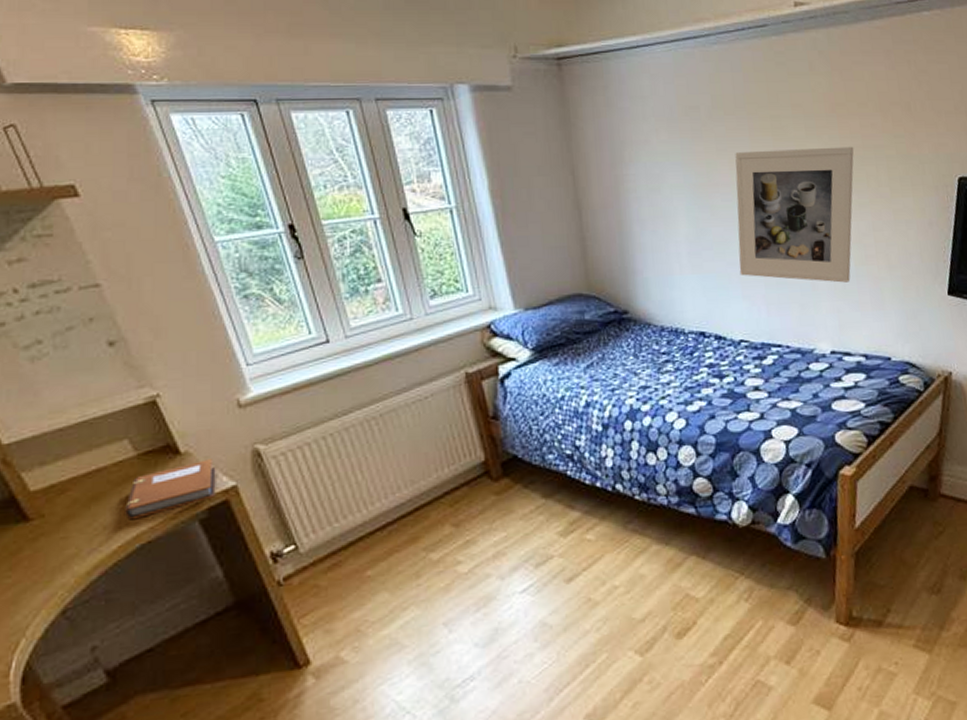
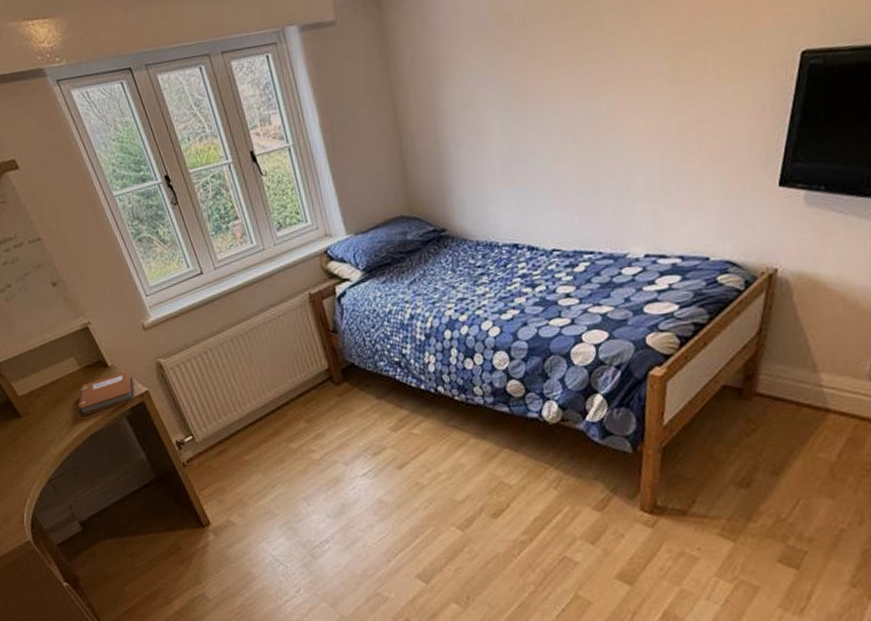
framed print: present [735,146,854,283] -> none [549,32,679,186]

